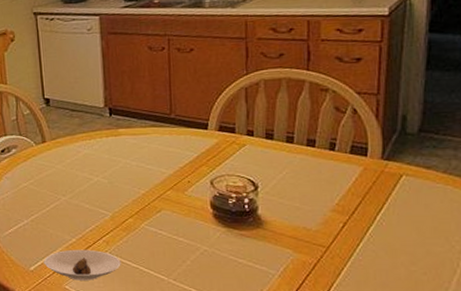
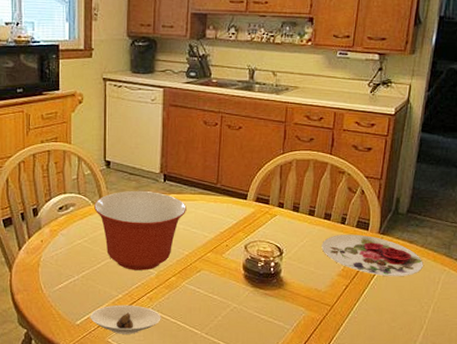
mixing bowl: none [37,127,138,213] -> present [94,190,186,271]
plate: none [306,161,449,211] -> present [321,234,423,277]

